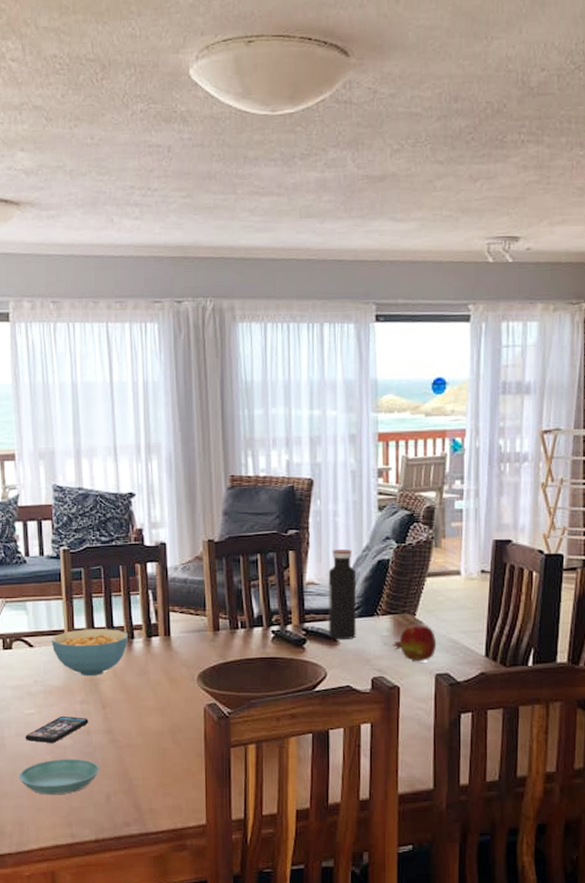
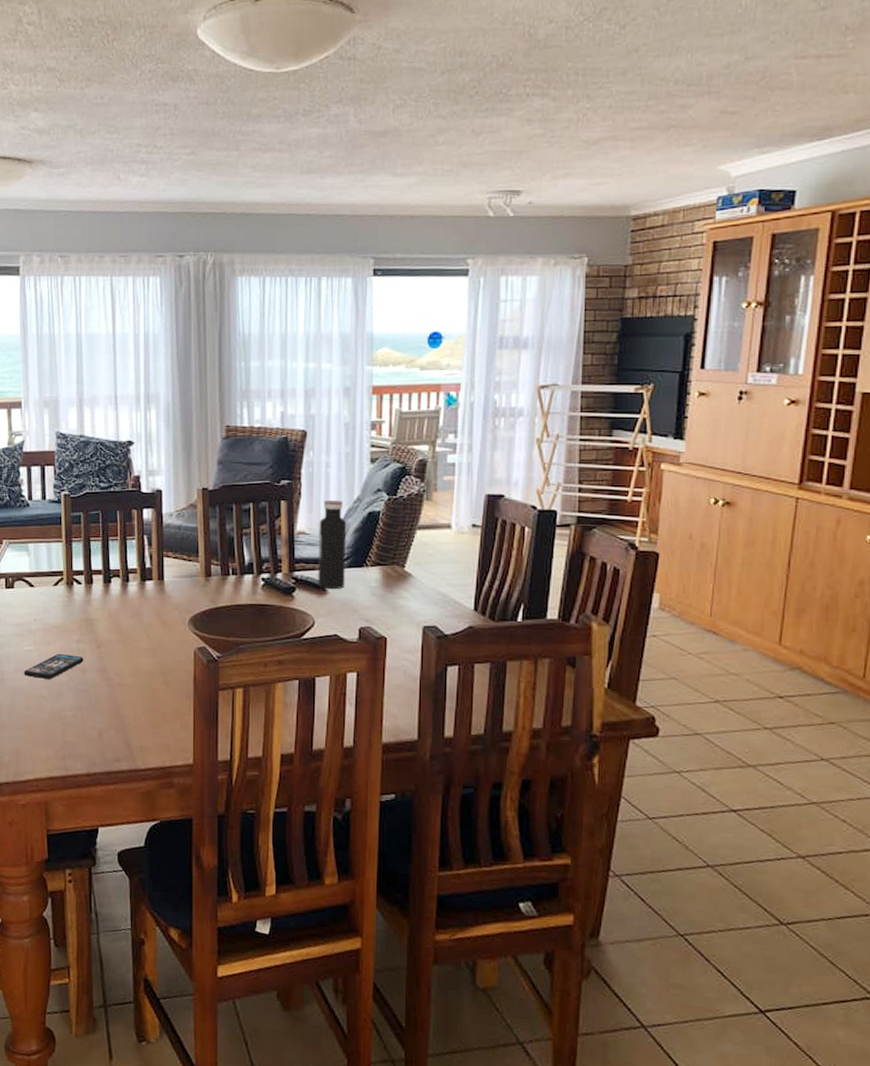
saucer: present [19,759,99,795] -> none [17,694,93,729]
cereal bowl: present [51,629,129,675] -> none [50,571,124,616]
fruit: present [392,624,437,662] -> none [381,576,425,614]

